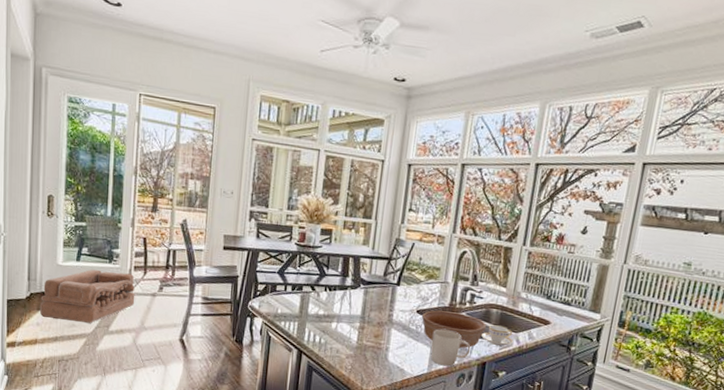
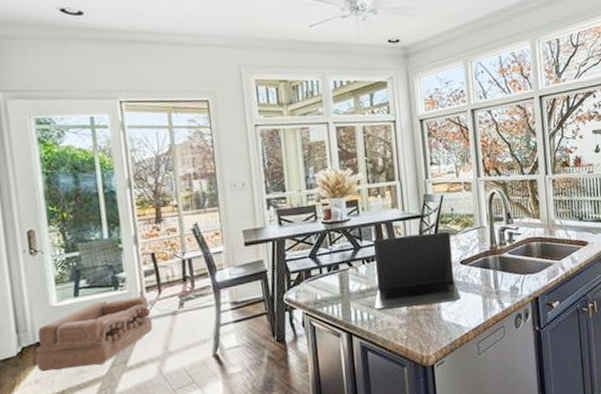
laptop computer: none [327,270,413,347] -> present [373,232,461,311]
bowl: present [422,310,487,349] -> none [466,254,531,290]
mug: present [431,329,471,367] -> none [480,273,521,311]
teacup: present [480,324,513,346] -> none [527,257,558,278]

